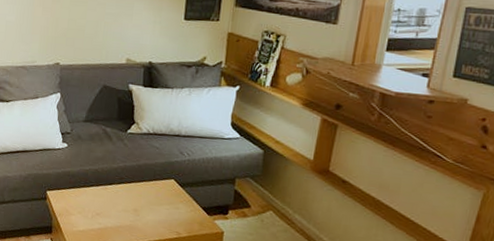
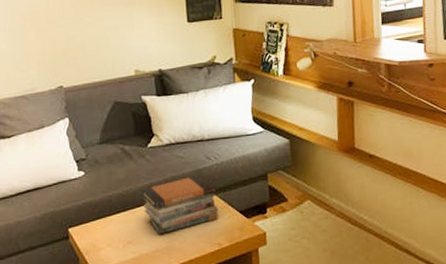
book stack: none [114,166,185,214] -> present [141,175,218,235]

